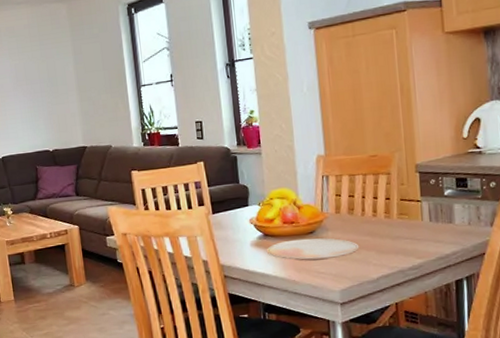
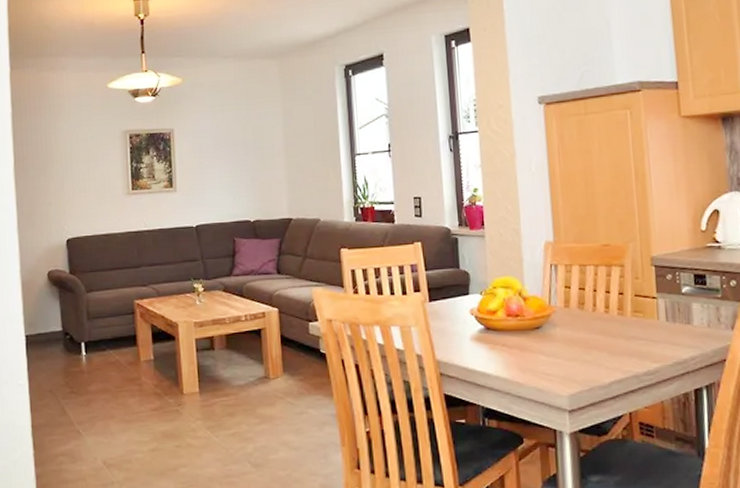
plate: present [267,238,360,261] -> none [489,334,590,360]

